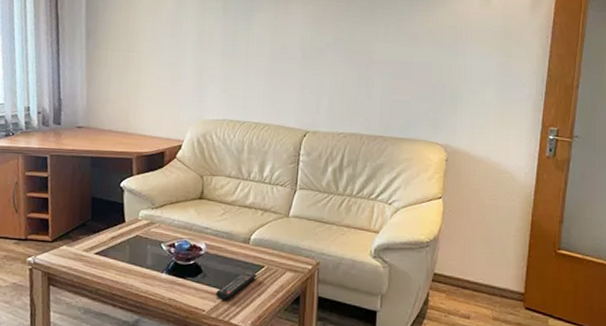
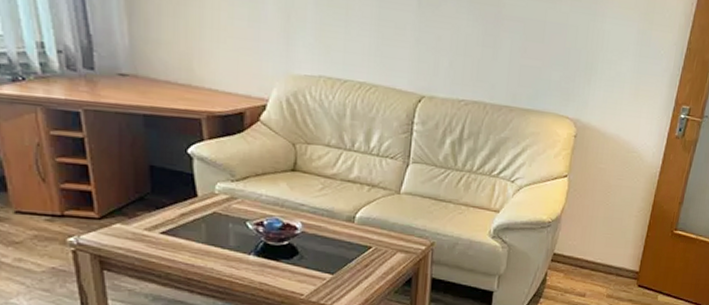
remote control: present [216,271,256,300] -> none [315,252,363,283]

